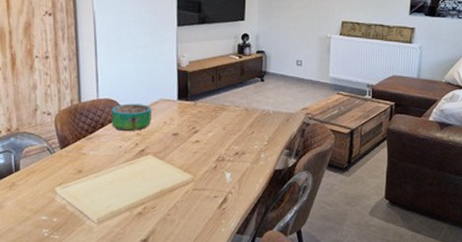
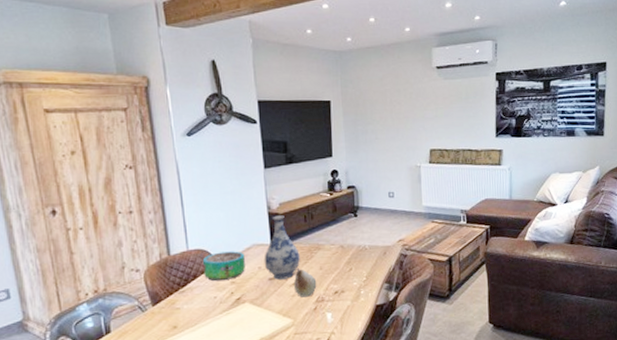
vase: none [169,73,205,136] -> present [264,215,300,280]
fruit: none [196,126,219,155] -> present [293,268,317,298]

